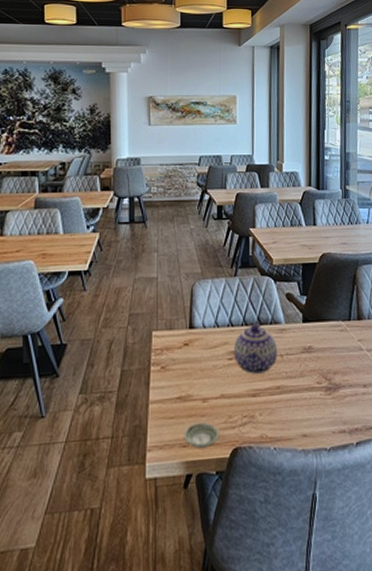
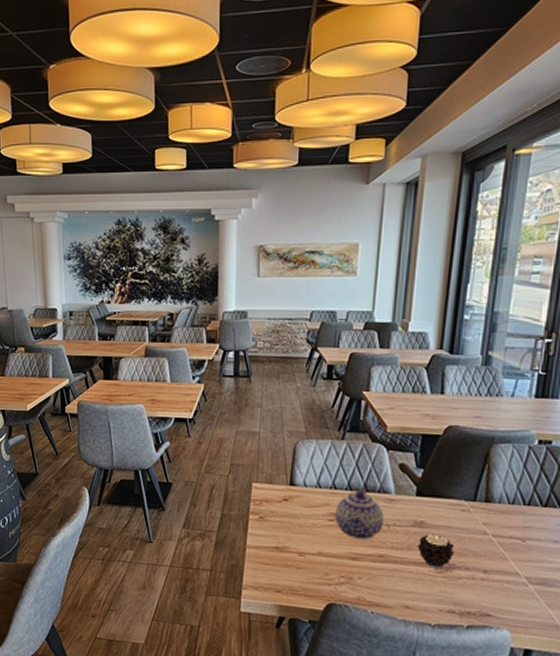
saucer: present [184,422,219,449] -> none [278,573,314,598]
candle: none [308,357,339,390] -> present [417,534,455,568]

